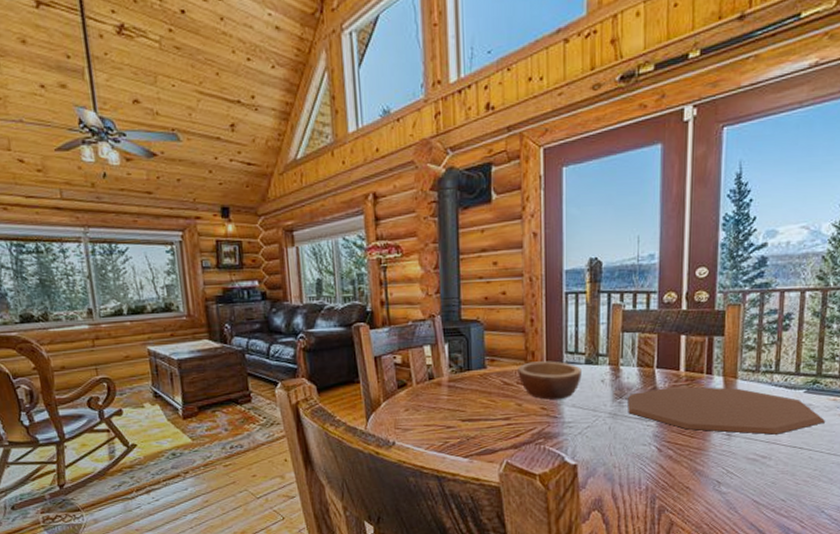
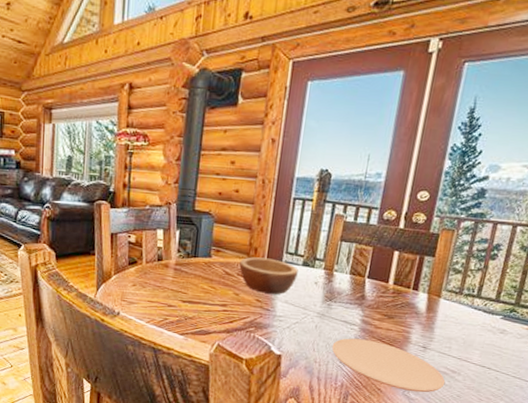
placemat: present [628,386,825,435] -> none [335,296,516,353]
plate: none [630,435,757,485] -> present [331,338,445,393]

